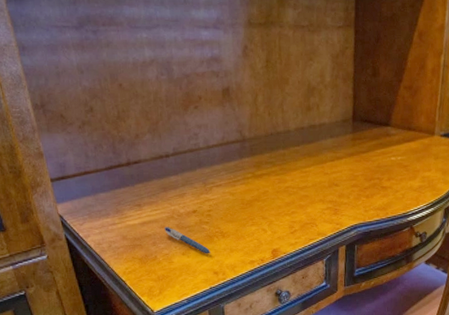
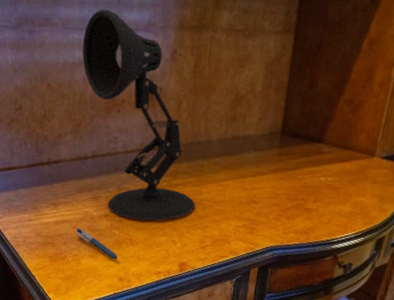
desk lamp: none [151,7,282,213] -> present [82,9,196,221]

